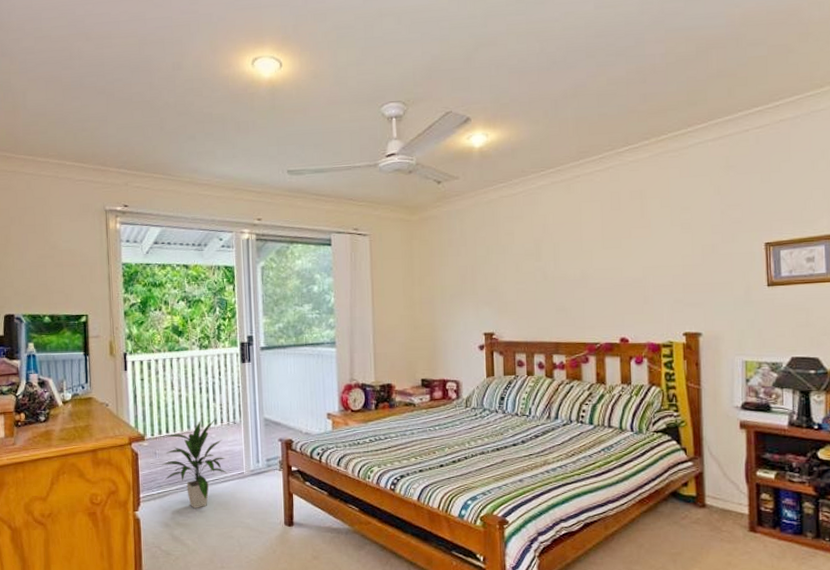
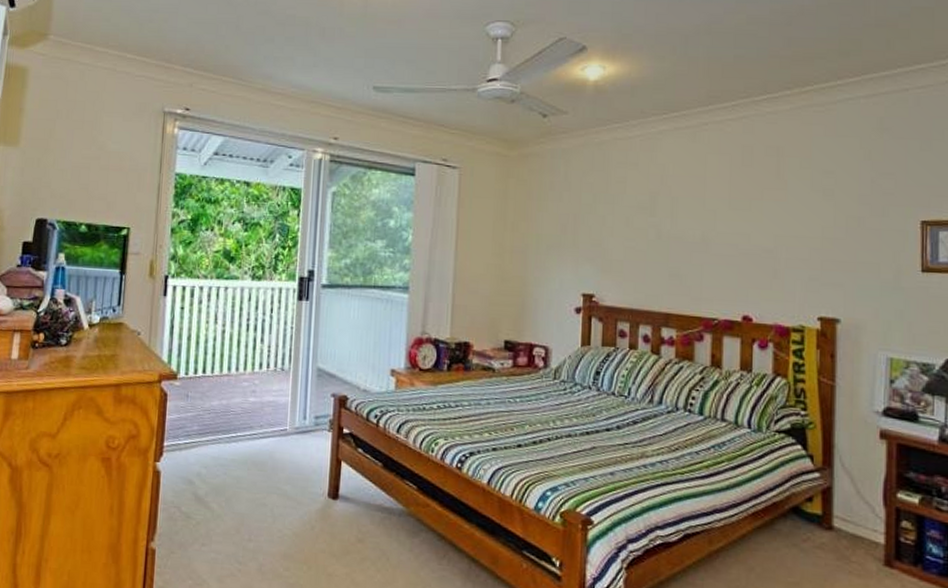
indoor plant: present [159,419,227,508] -> none [190,363,268,466]

